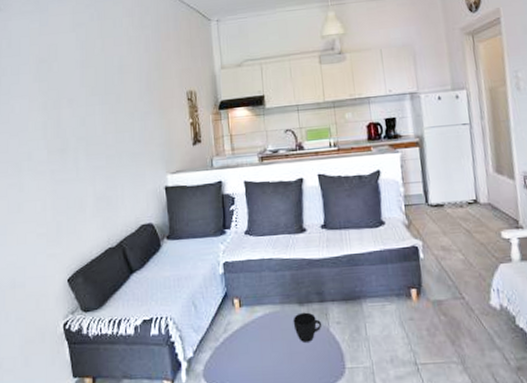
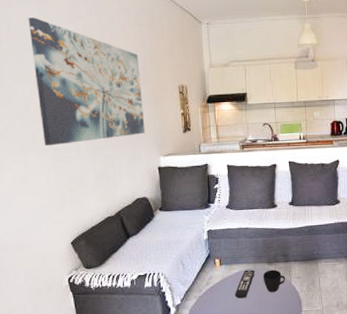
wall art: none [29,28,150,168] -> present [28,17,145,146]
remote control: none [258,312,283,351] -> present [234,270,255,299]

